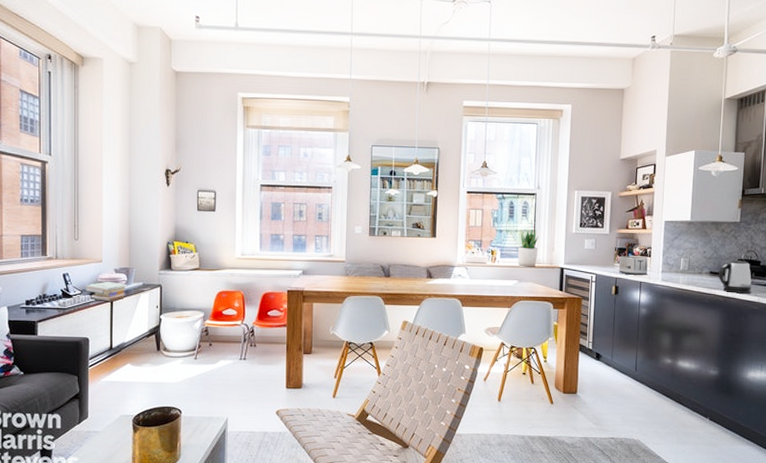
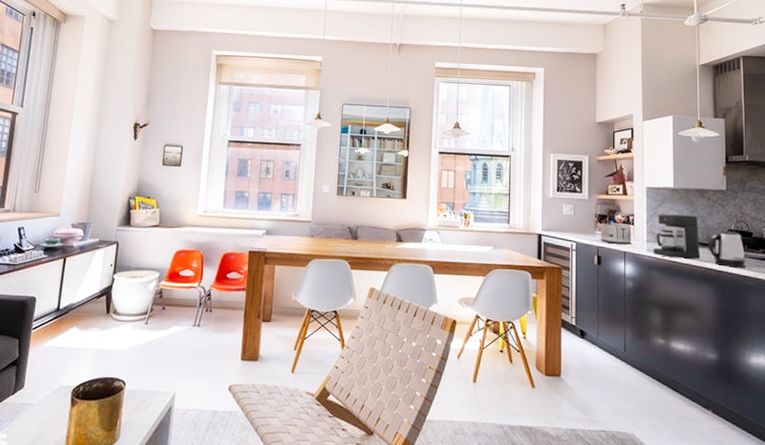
books: present [85,281,128,303] -> none [38,236,84,259]
planter: present [518,229,538,267] -> none [493,192,514,233]
coffee maker: none [667,246,711,287] -> present [653,214,701,259]

